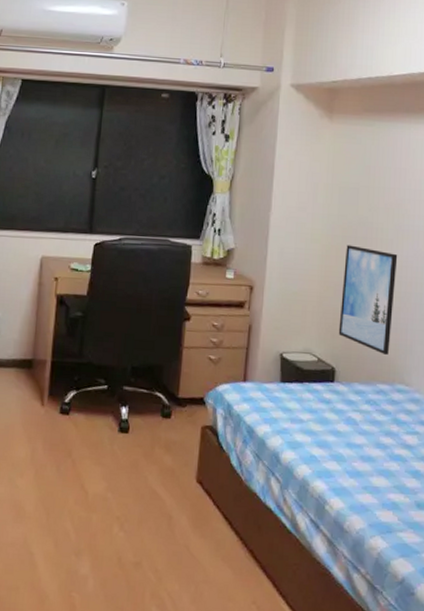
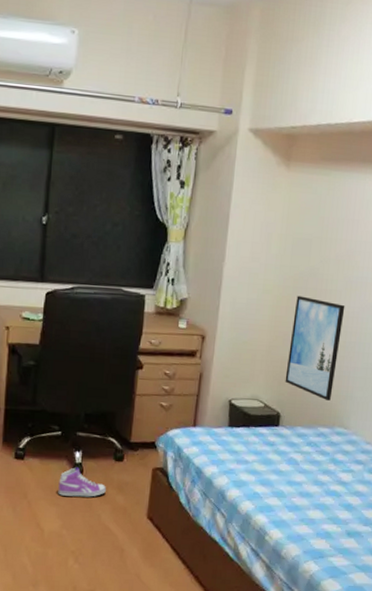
sneaker: none [103,424,153,457] -> present [58,467,106,497]

